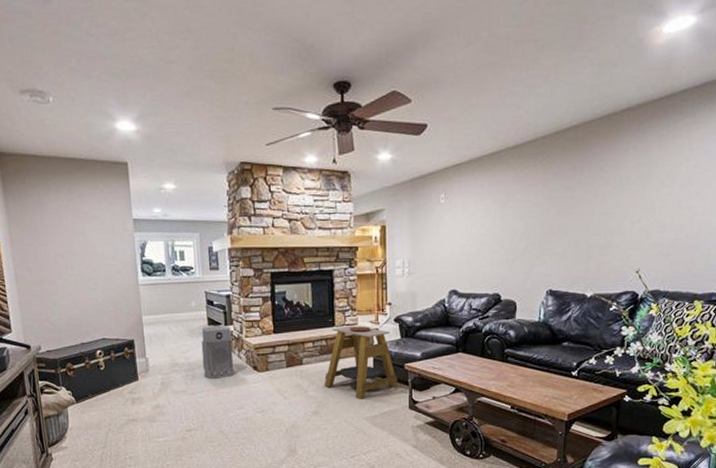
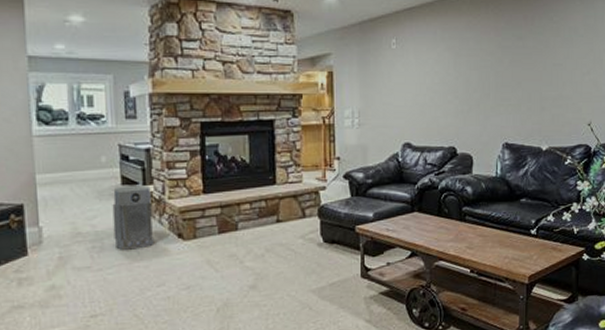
side table: present [324,325,399,399] -> none [263,183,349,269]

